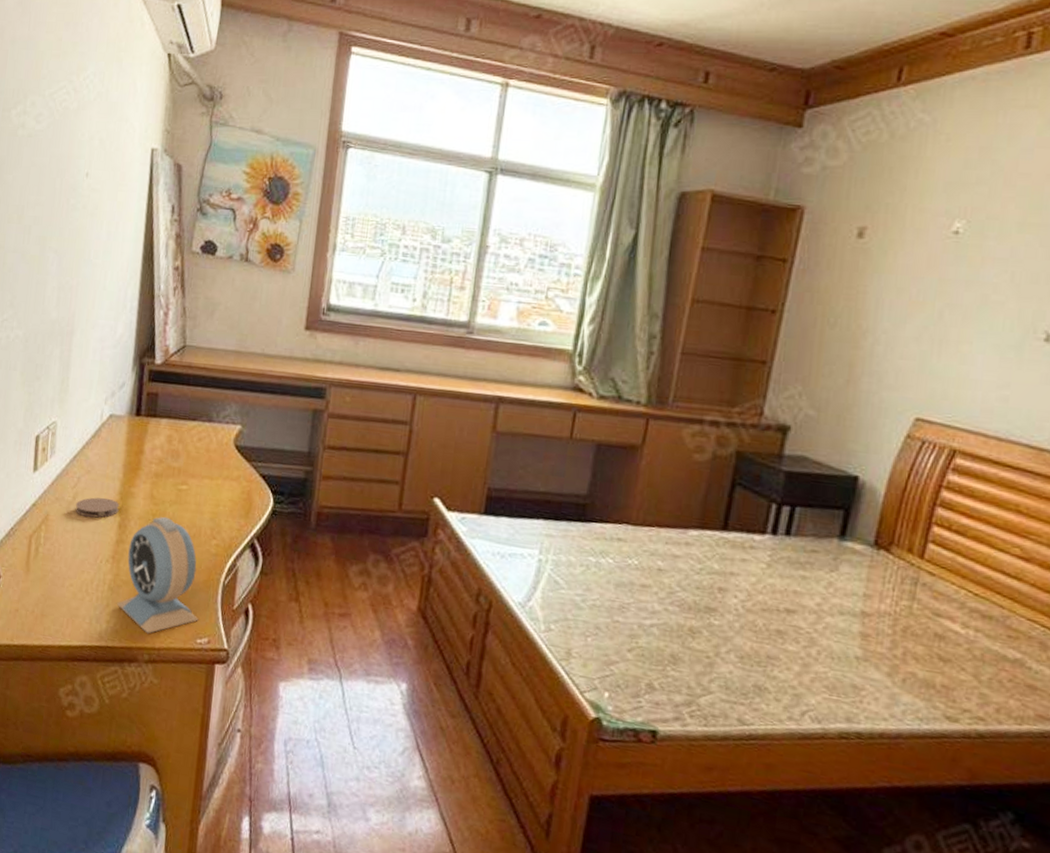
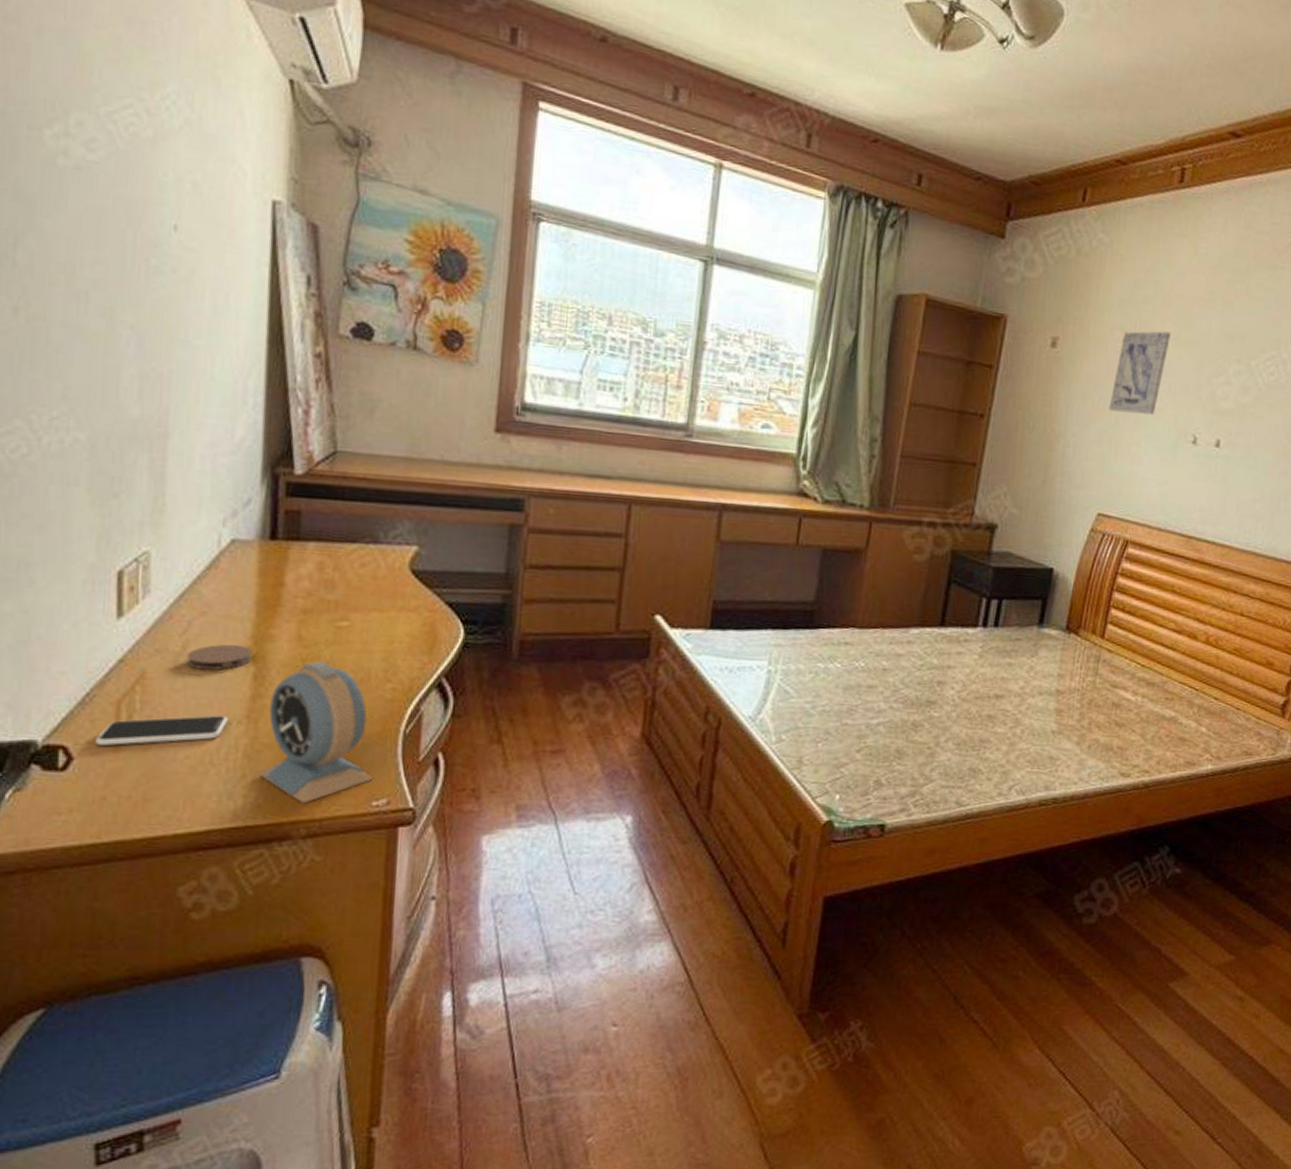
smartphone: none [14,550,100,573] -> present [95,715,228,746]
wall art: none [930,215,1014,309] -> present [1109,331,1171,415]

